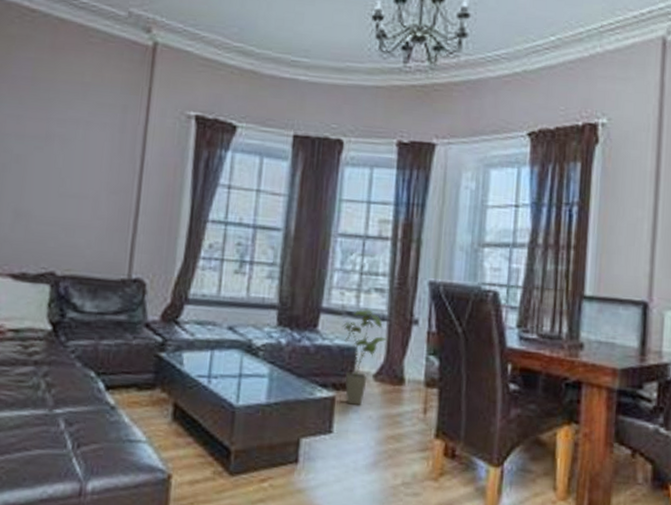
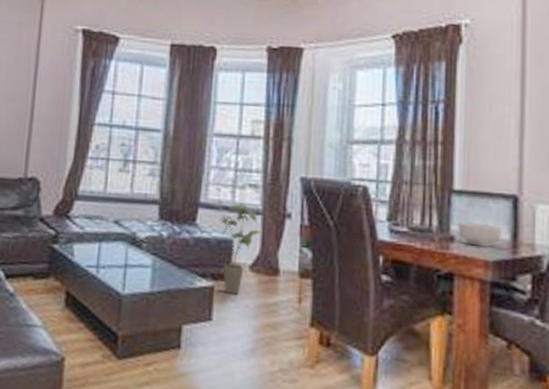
bowl: none [587,329,631,354] -> present [458,222,502,247]

